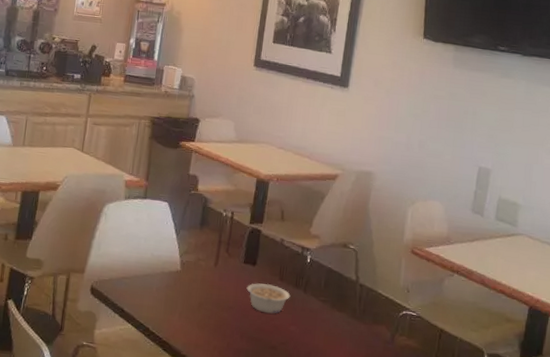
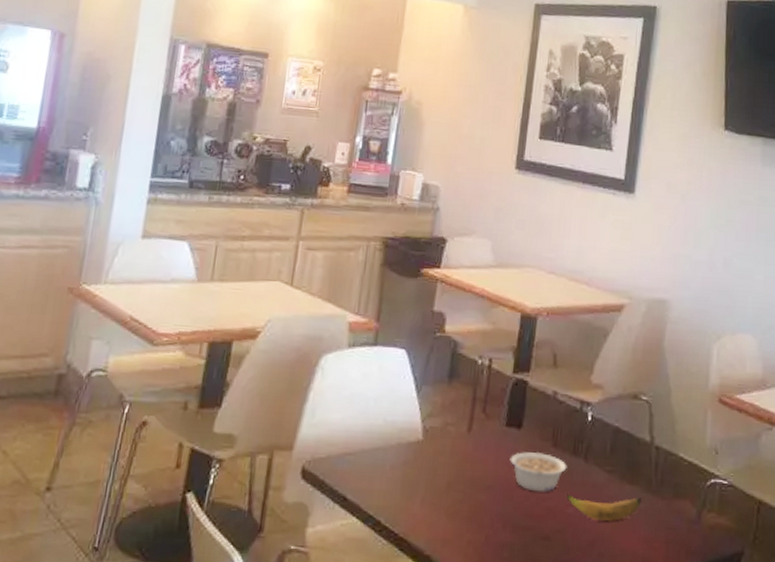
banana: none [289,317,348,339] -> present [566,495,642,522]

